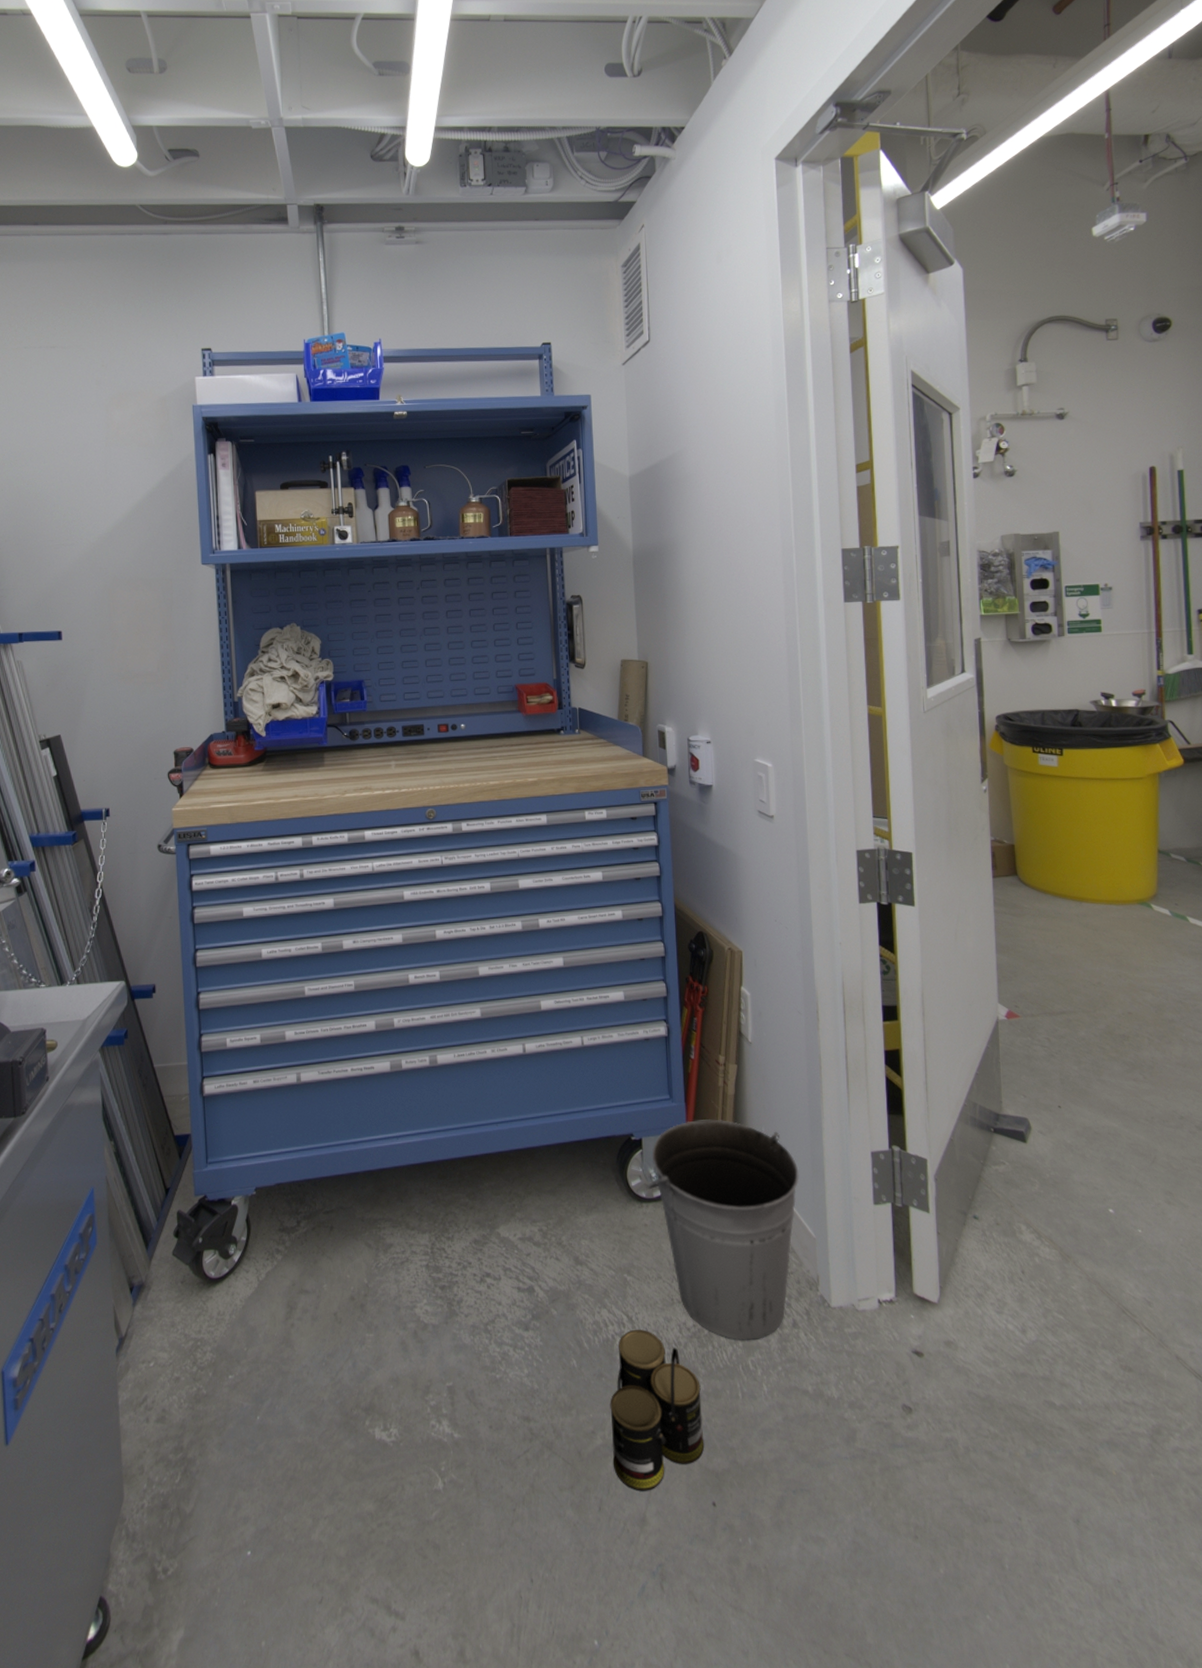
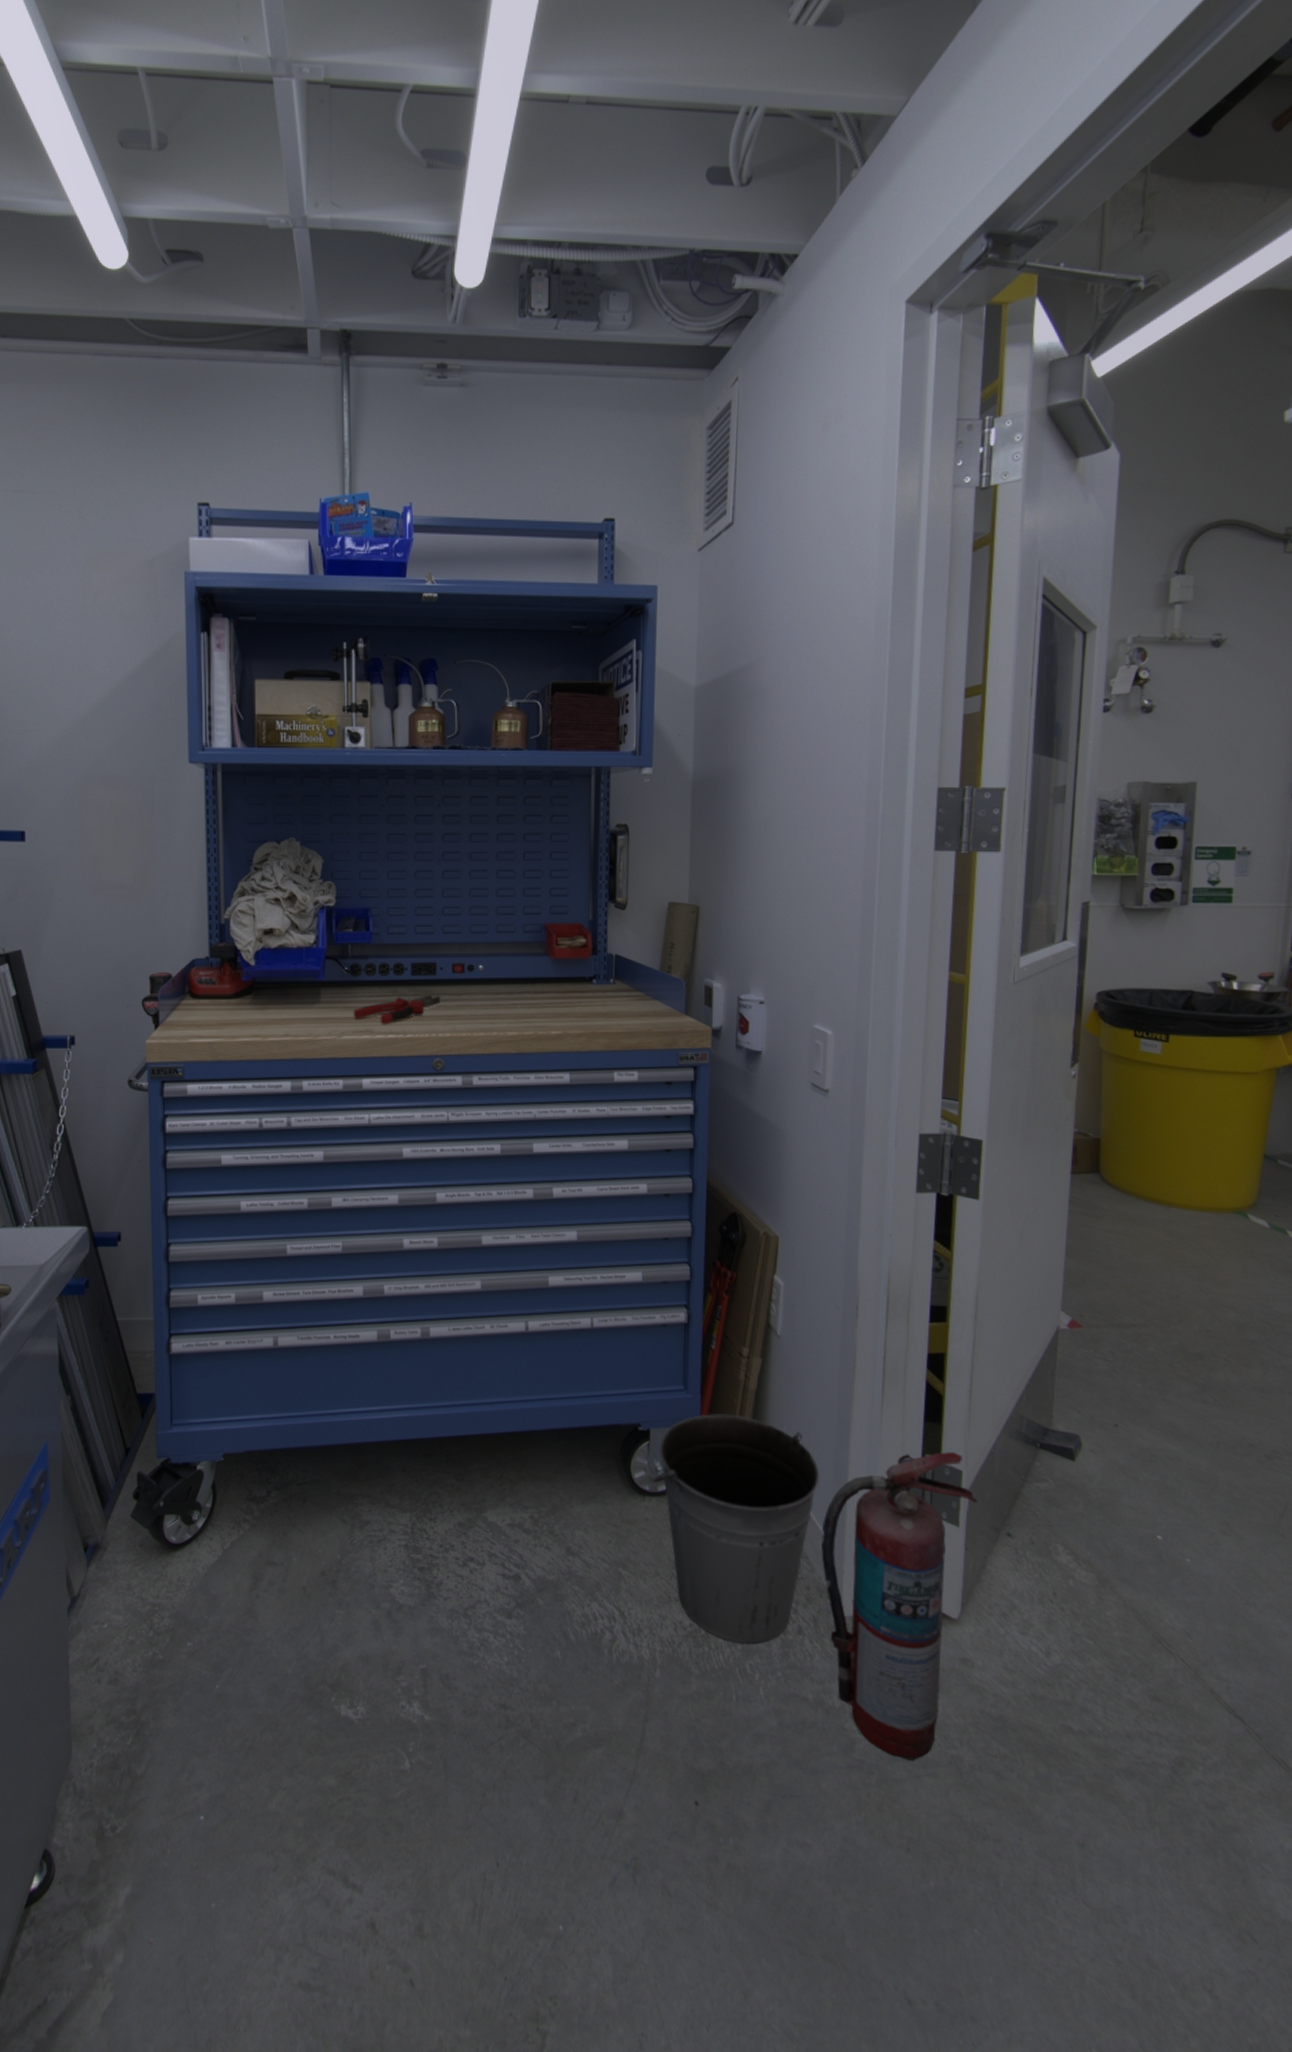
pliers: none [354,753,430,782] -> present [353,995,441,1025]
paint can: present [610,1329,705,1491] -> none [592,1624,693,1786]
fire extinguisher: none [805,1142,944,1446] -> present [820,1452,978,1760]

